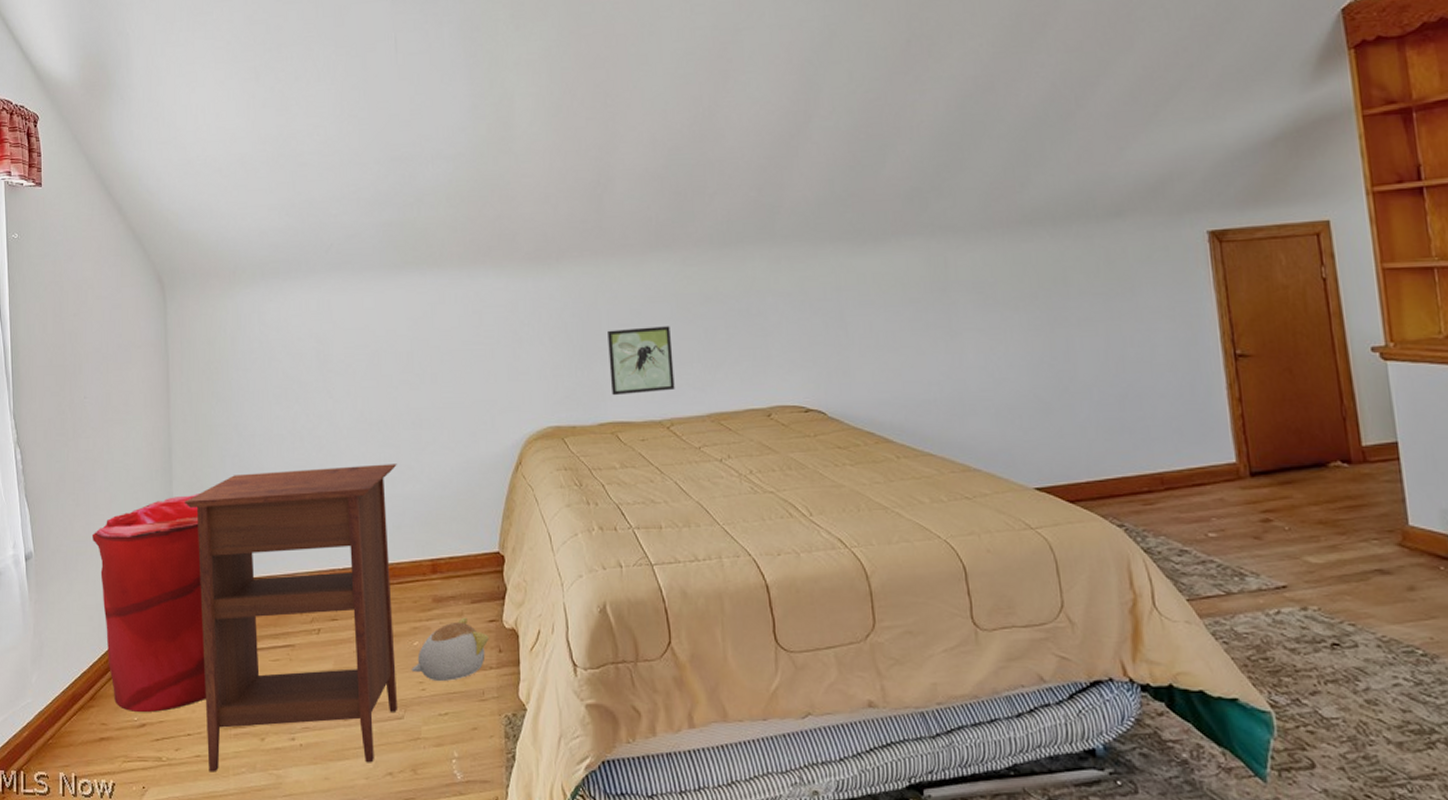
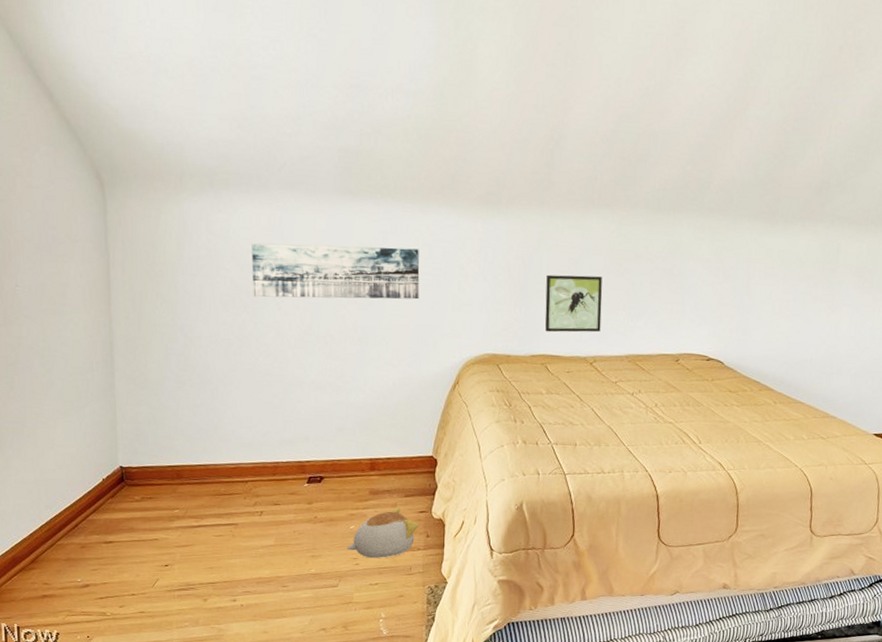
laundry hamper: present [91,494,206,712] -> none [28,386,150,575]
nightstand: present [185,464,397,772] -> none [127,372,342,626]
wall art: none [302,317,473,387] -> present [251,243,420,300]

